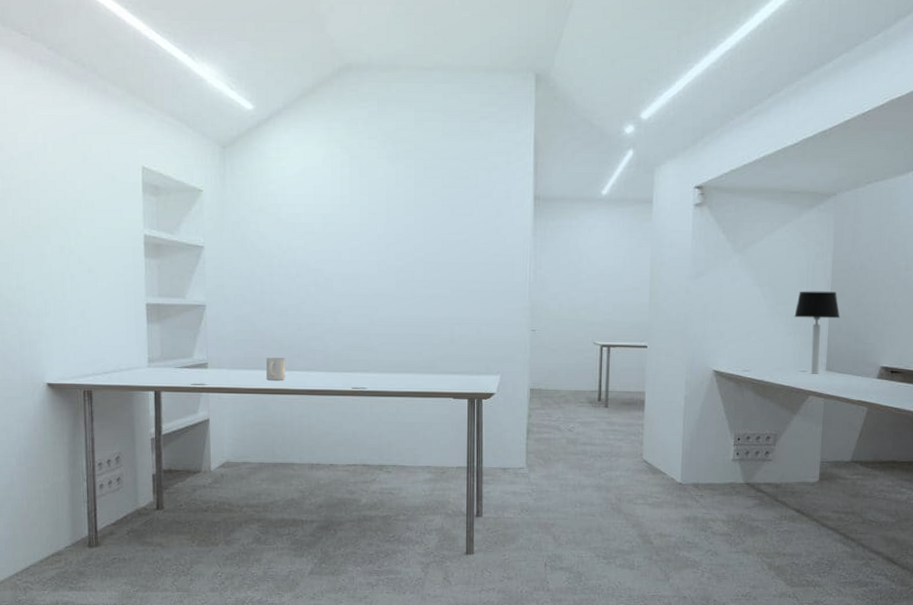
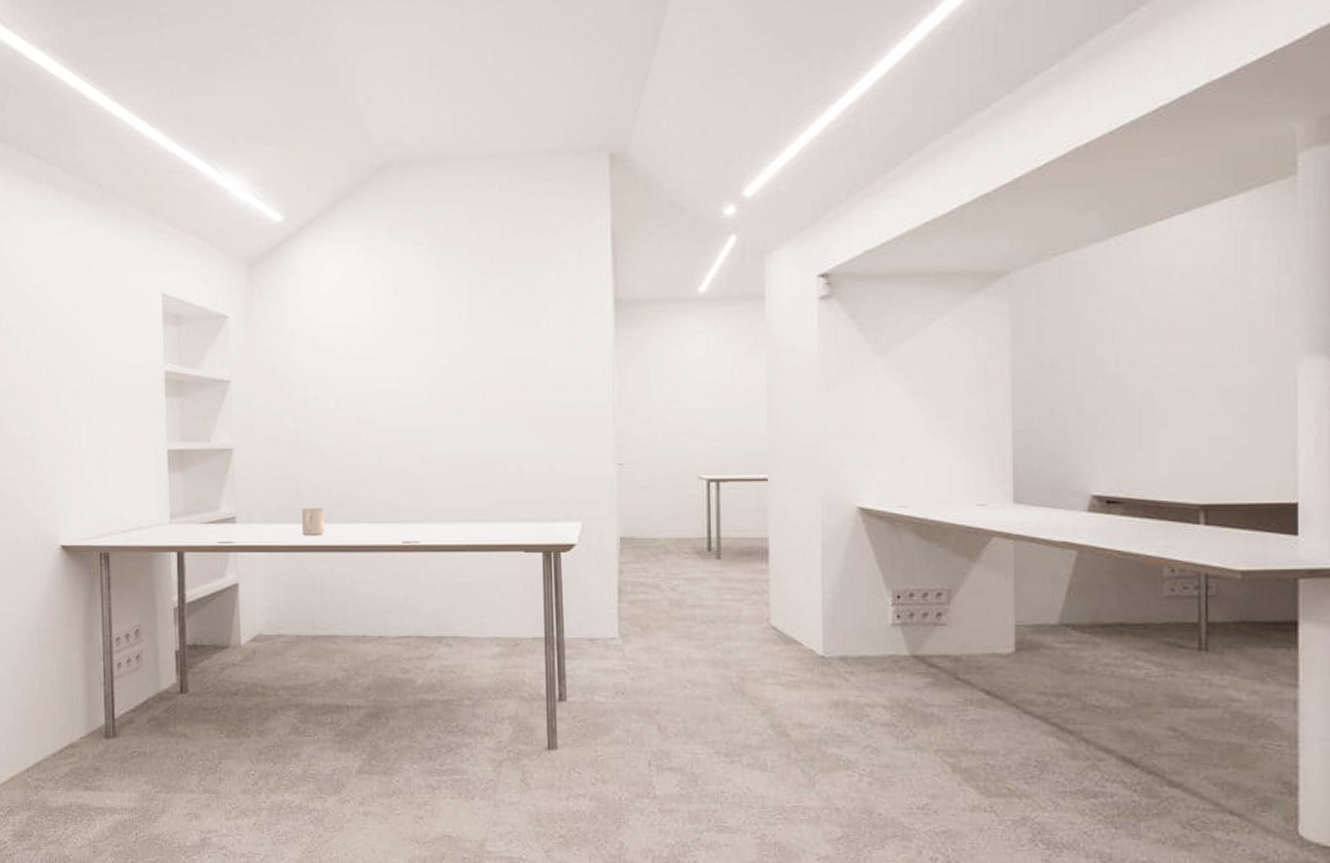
table lamp: present [794,291,840,374] -> none [963,398,1028,508]

